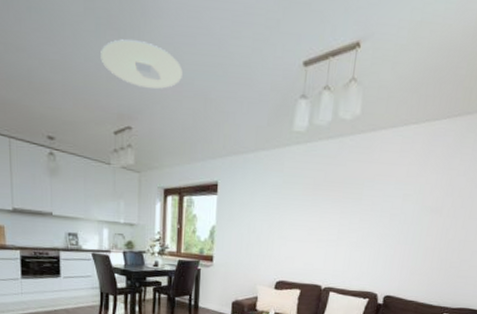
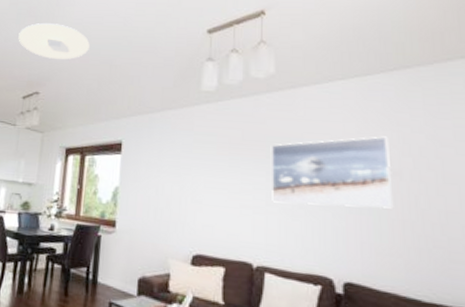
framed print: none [342,178,439,239] -> present [270,136,394,209]

